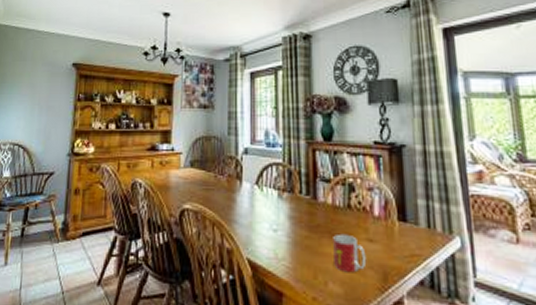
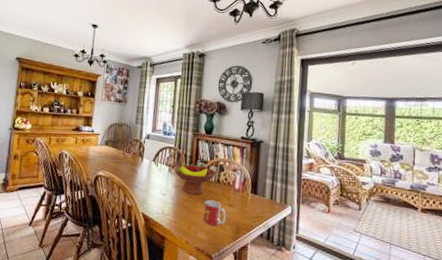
fruit bowl: none [284,183,345,229] -> present [173,163,217,195]

